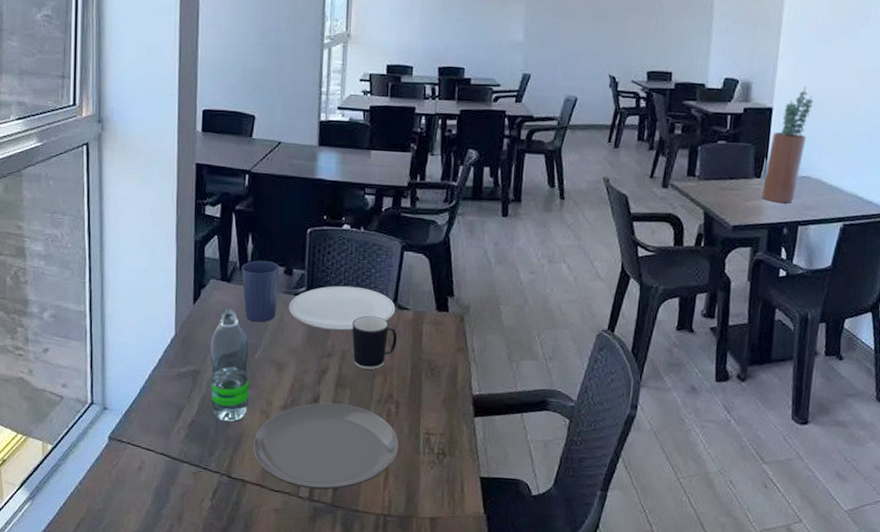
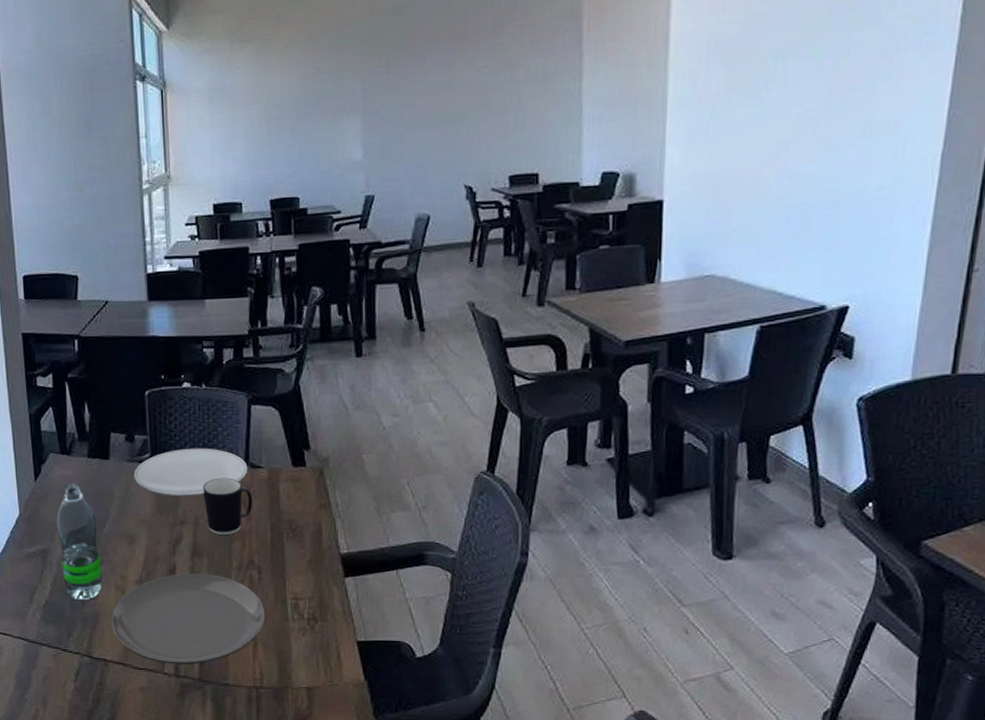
cup: present [241,260,280,322] -> none [80,429,121,494]
vase: present [761,86,814,204] -> none [657,170,713,310]

